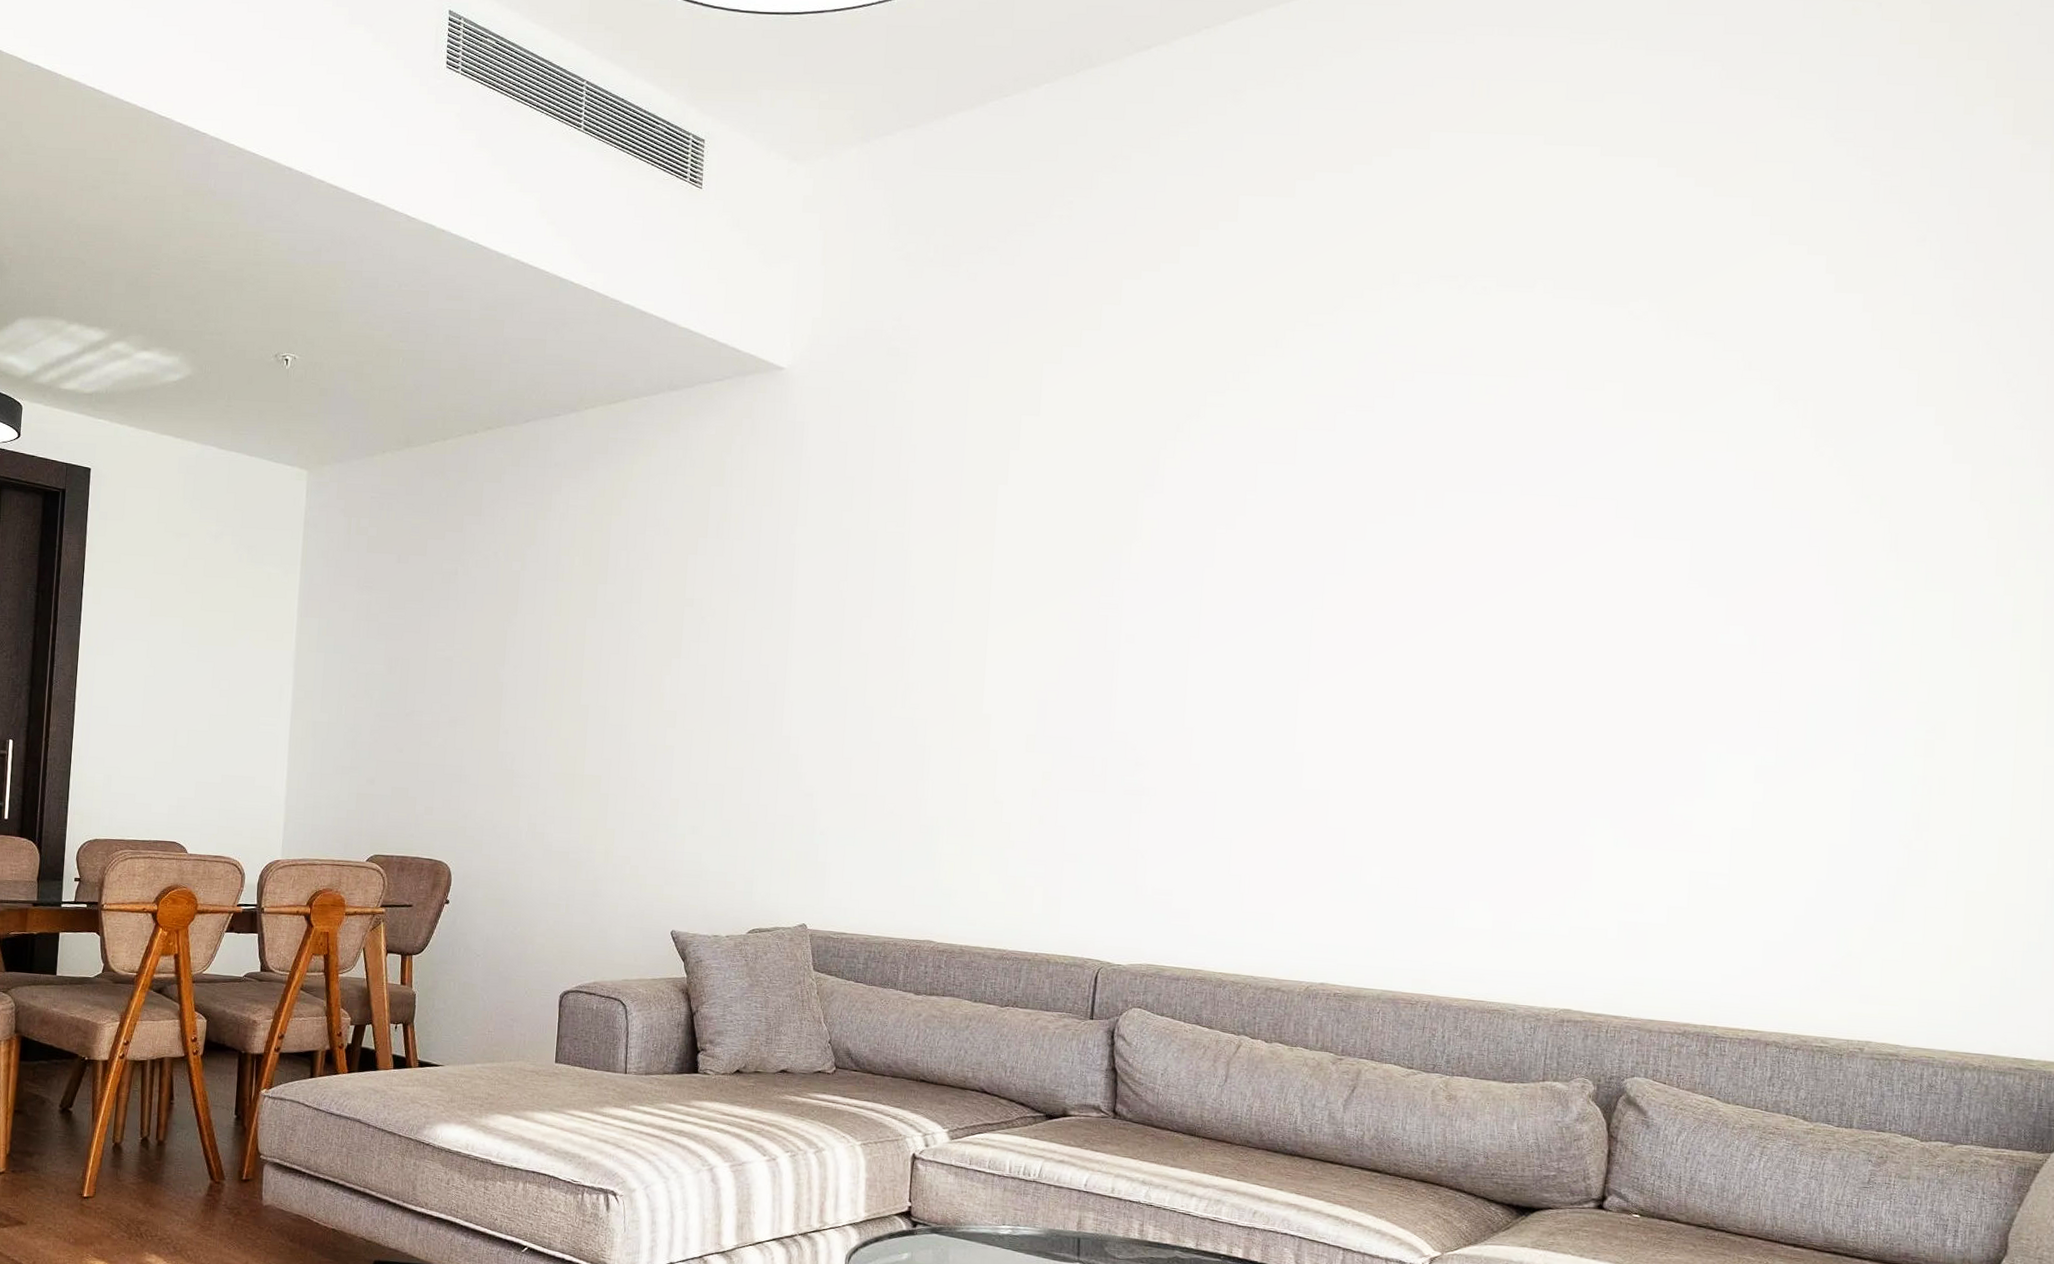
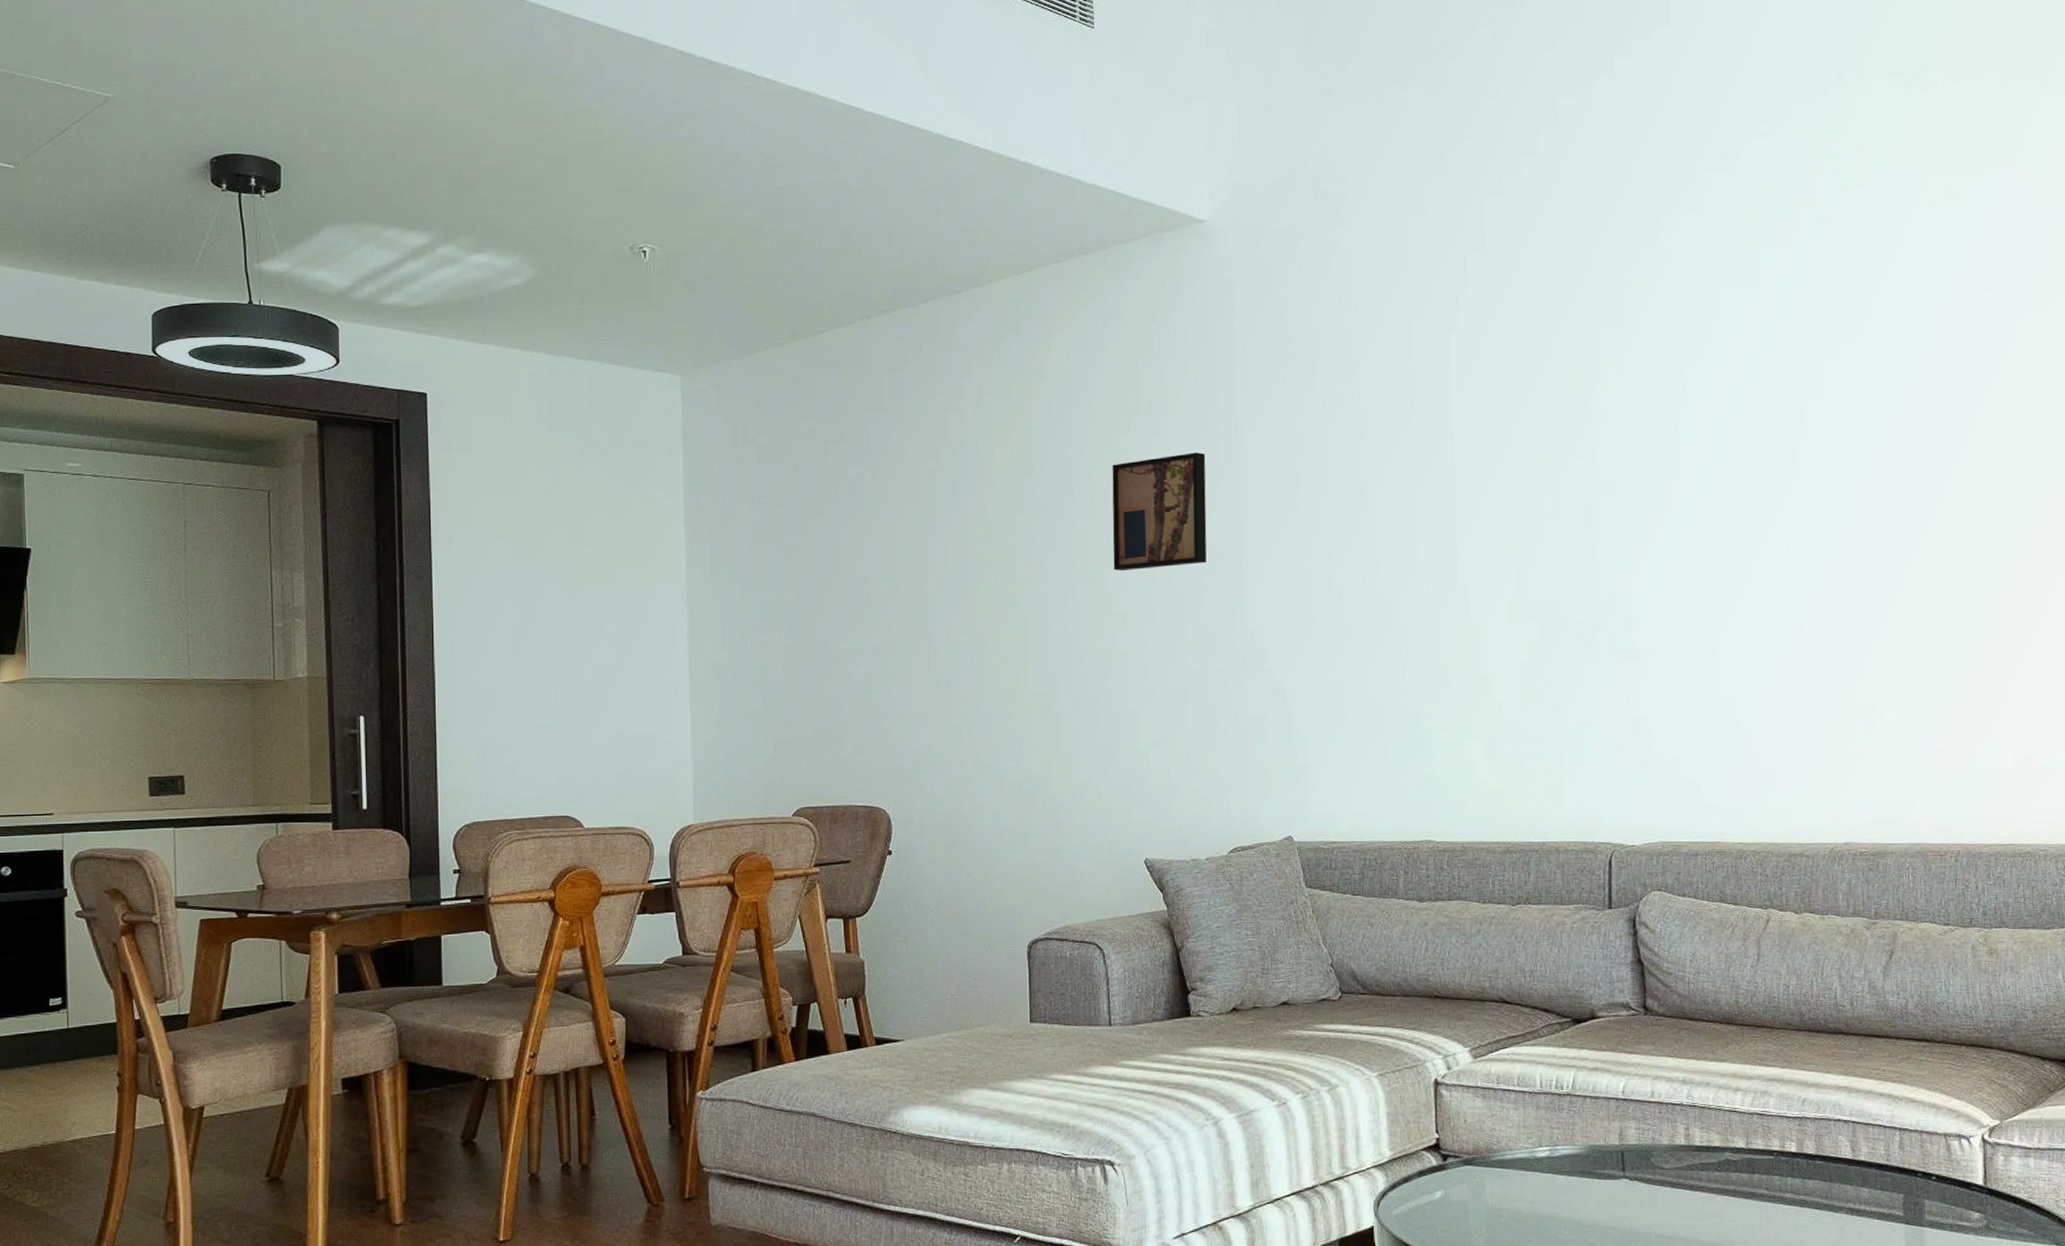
wall art: none [670,574,763,675] -> present [1112,452,1207,571]

